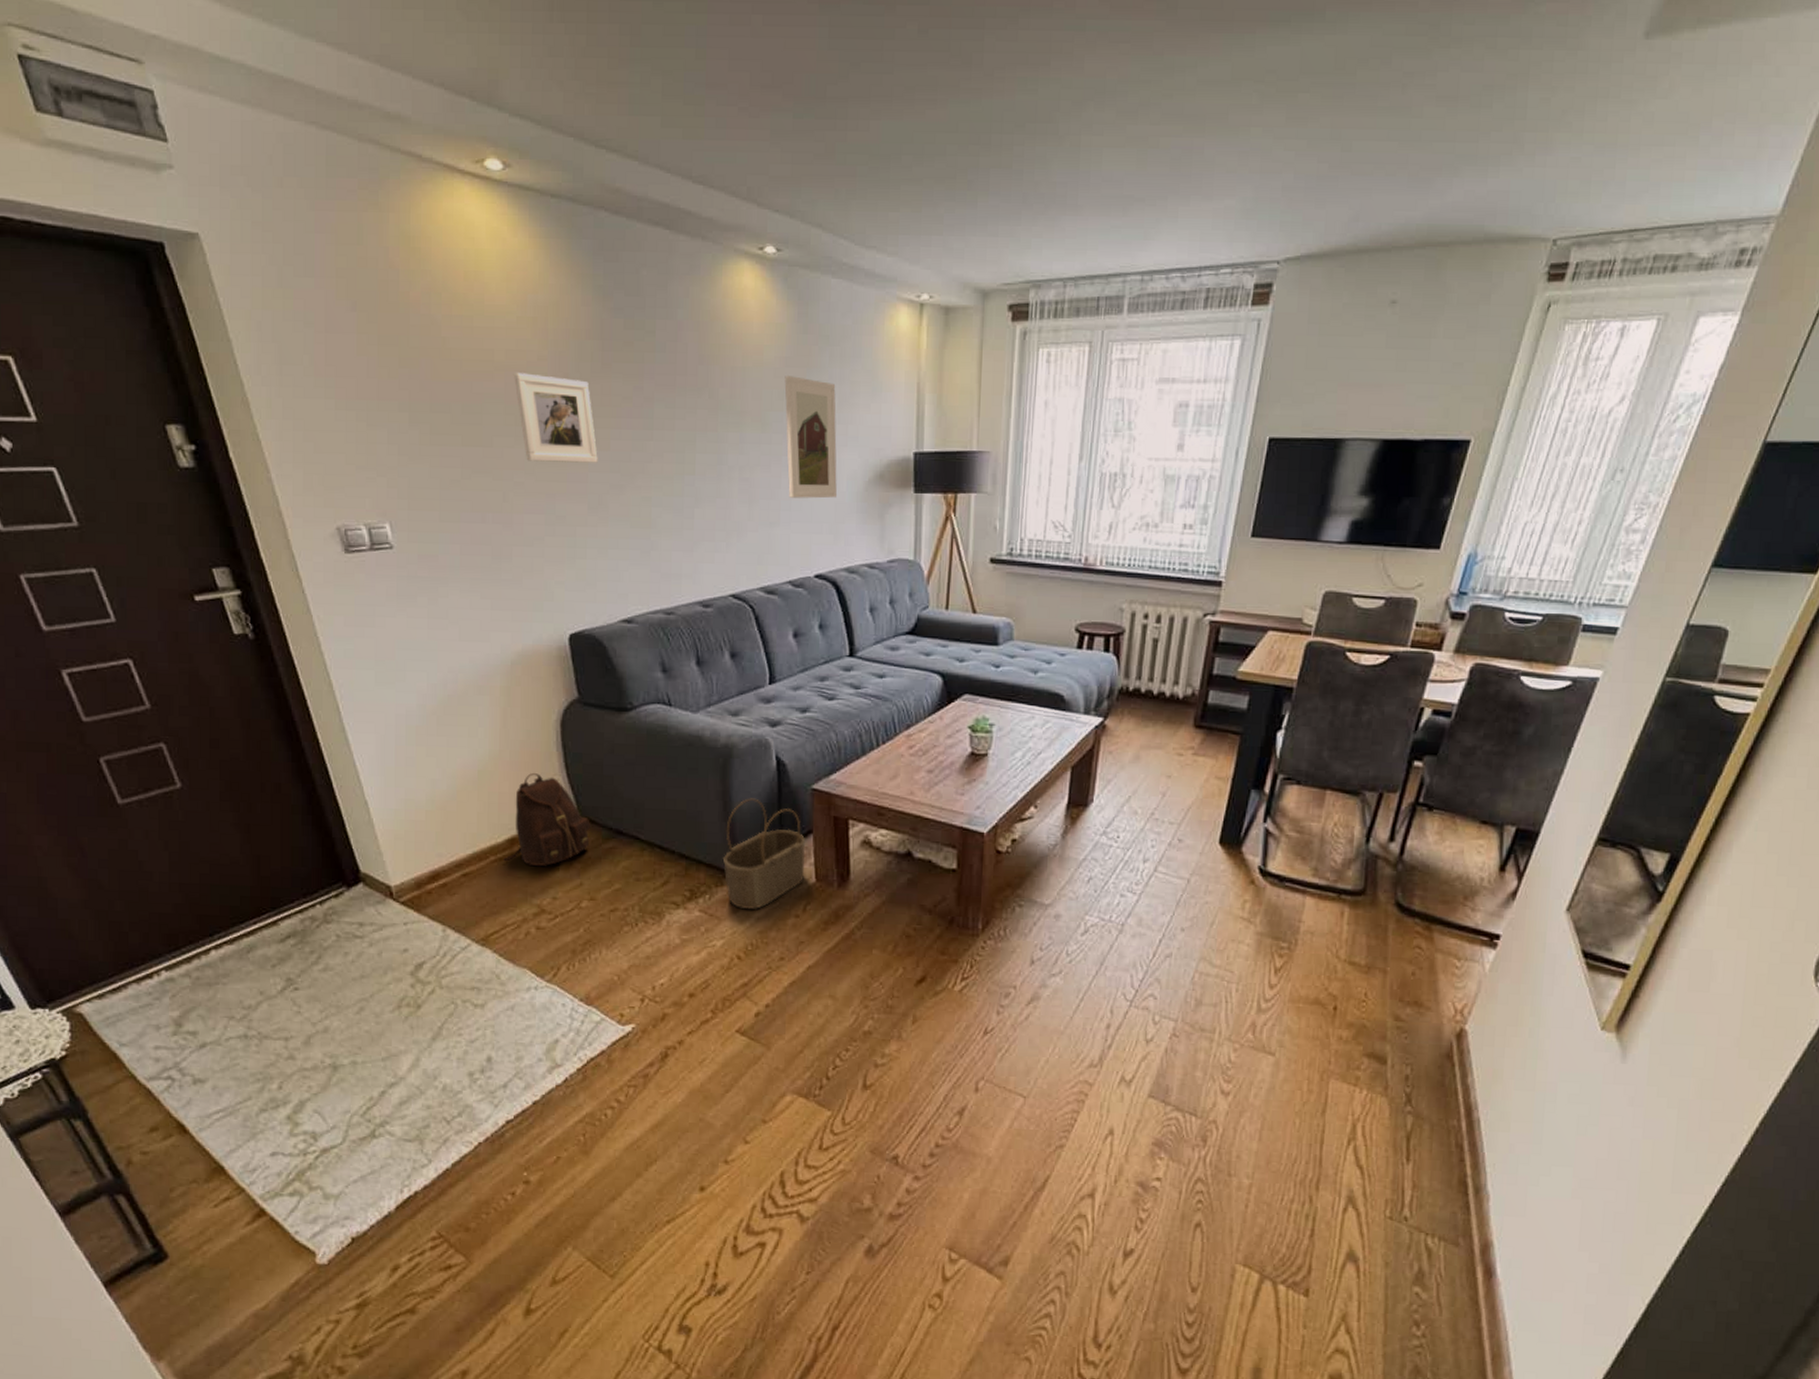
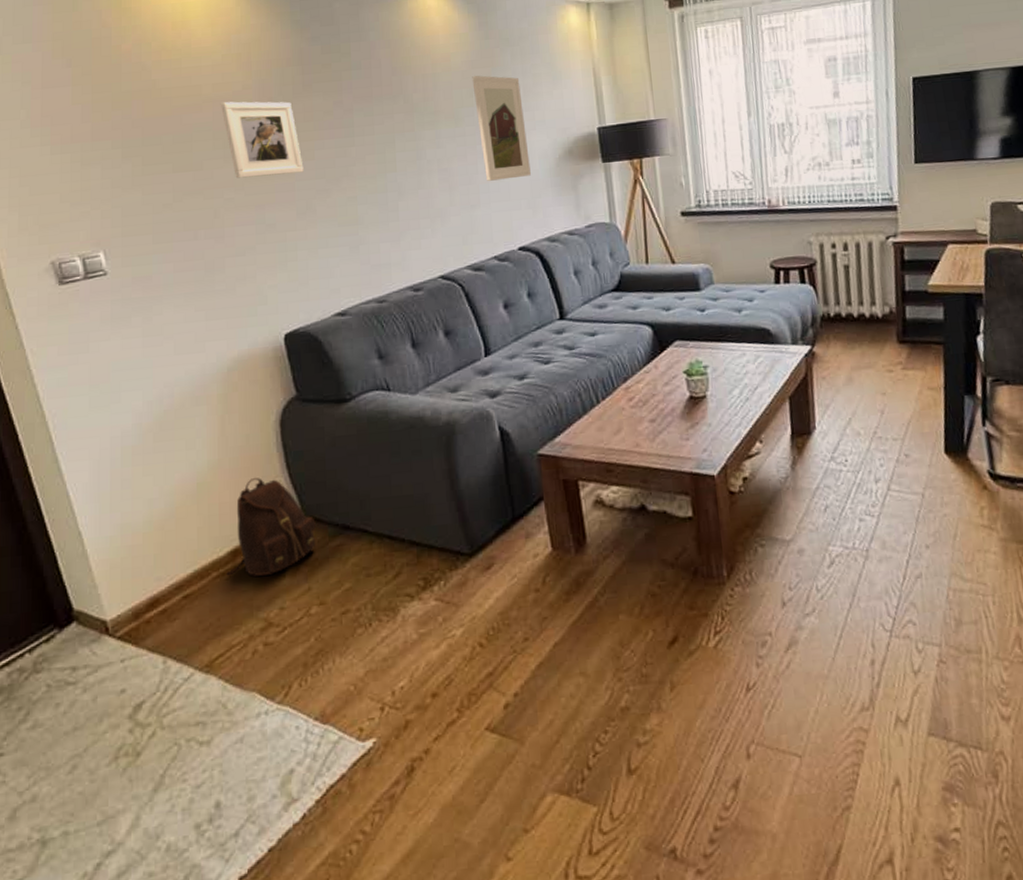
wicker basket: present [722,798,806,910] -> none [454,472,541,591]

